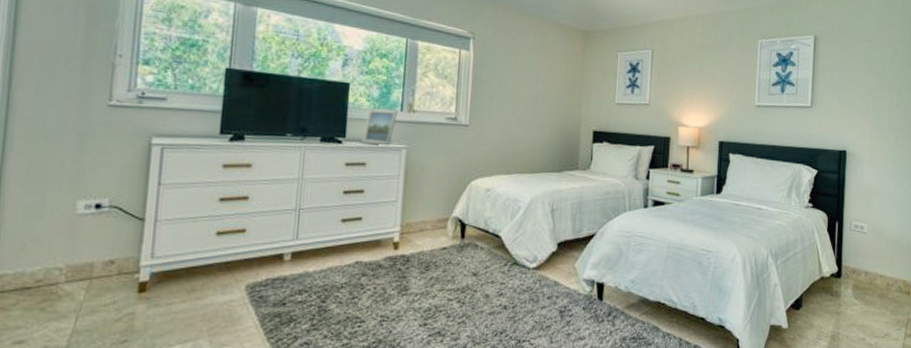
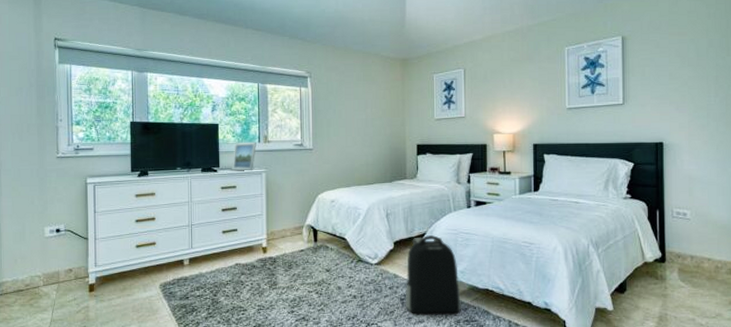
backpack: none [564,237,630,330] -> present [405,235,461,314]

